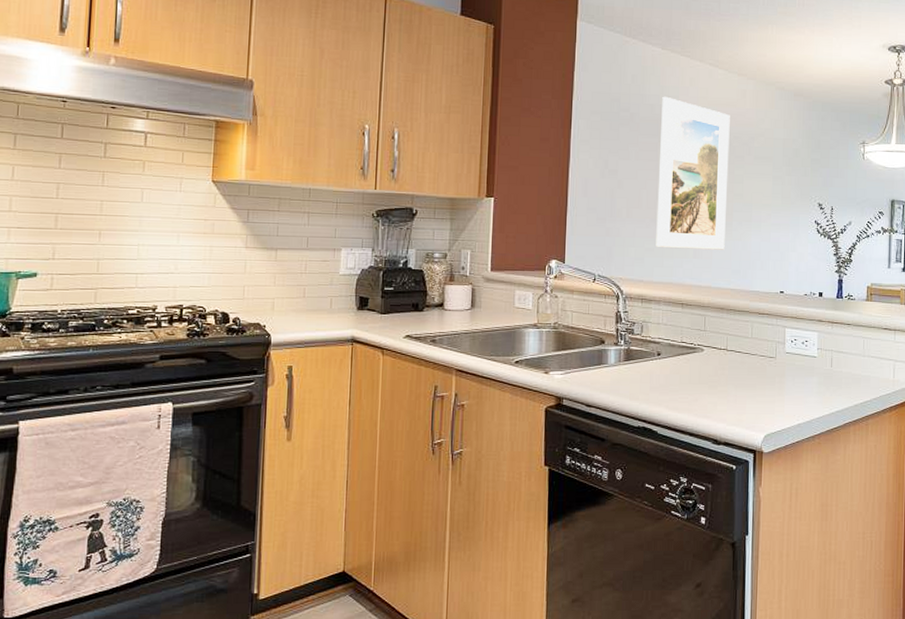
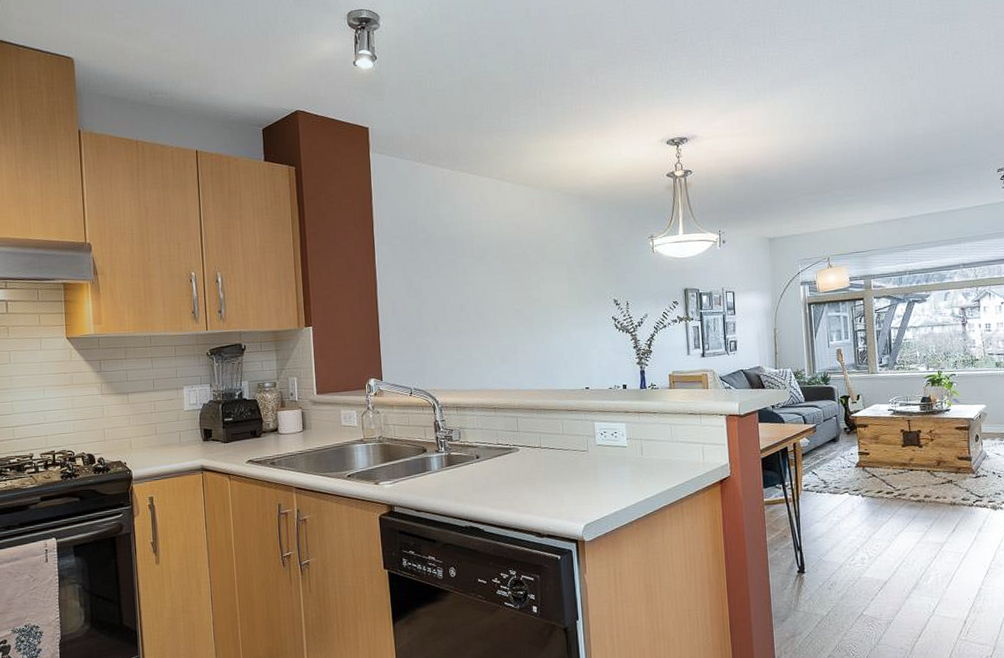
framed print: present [656,96,730,250] -> none [456,214,529,358]

